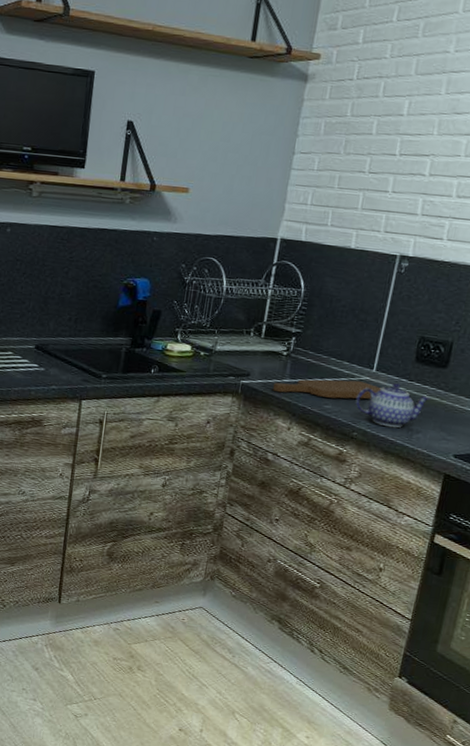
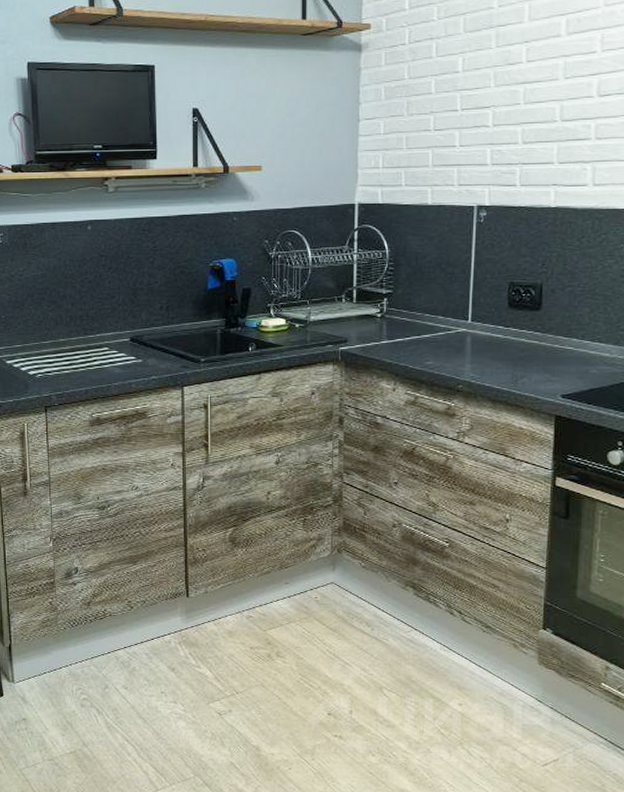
cutting board: present [272,379,382,399] -> none [371,333,480,355]
teapot: present [355,383,431,428] -> none [455,331,530,376]

